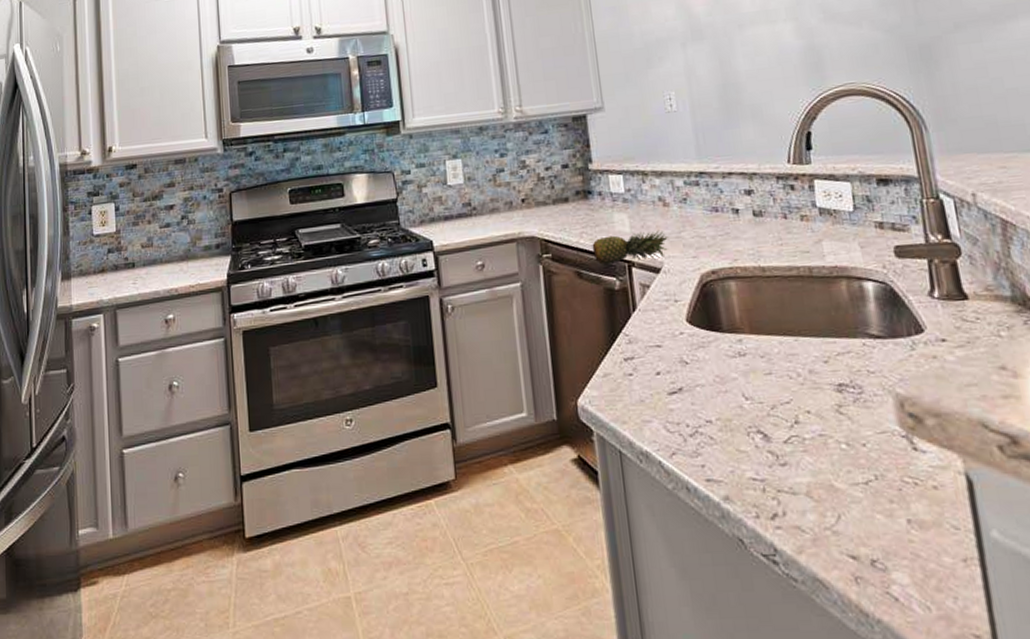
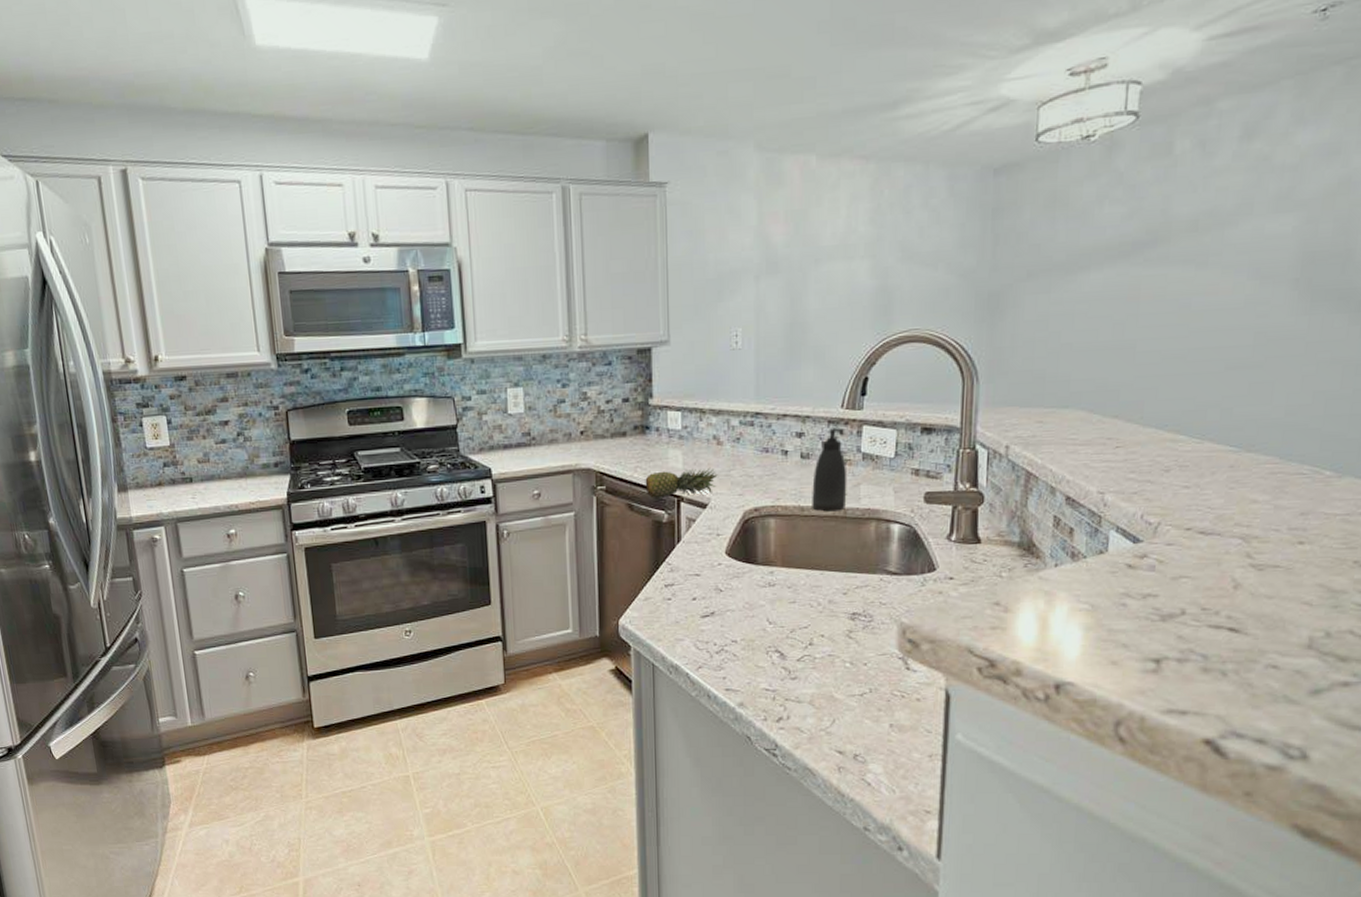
soap dispenser: none [769,183,810,271] -> present [812,428,848,511]

